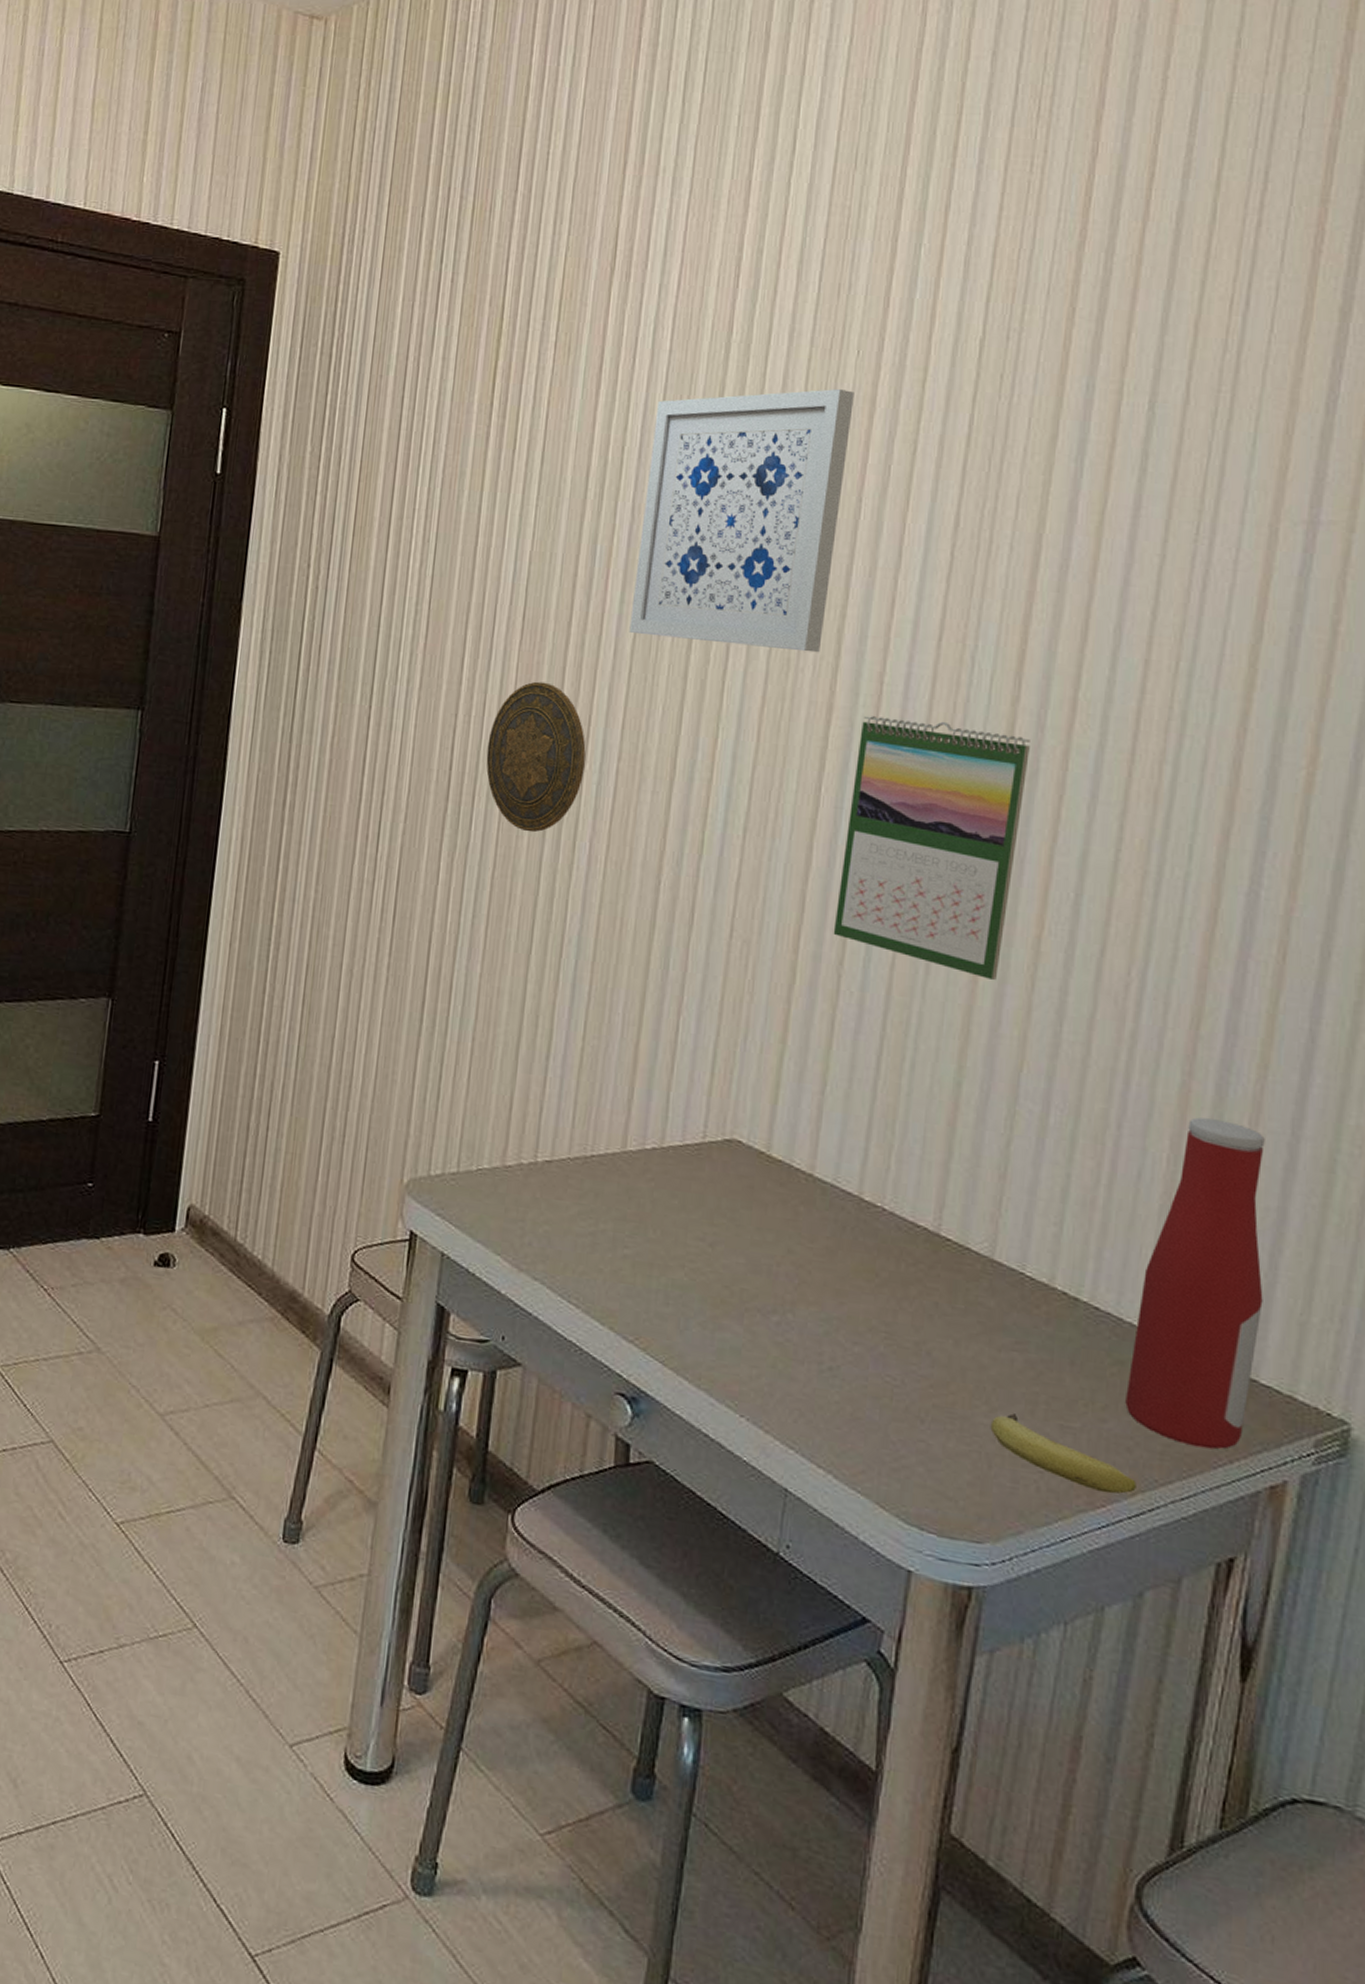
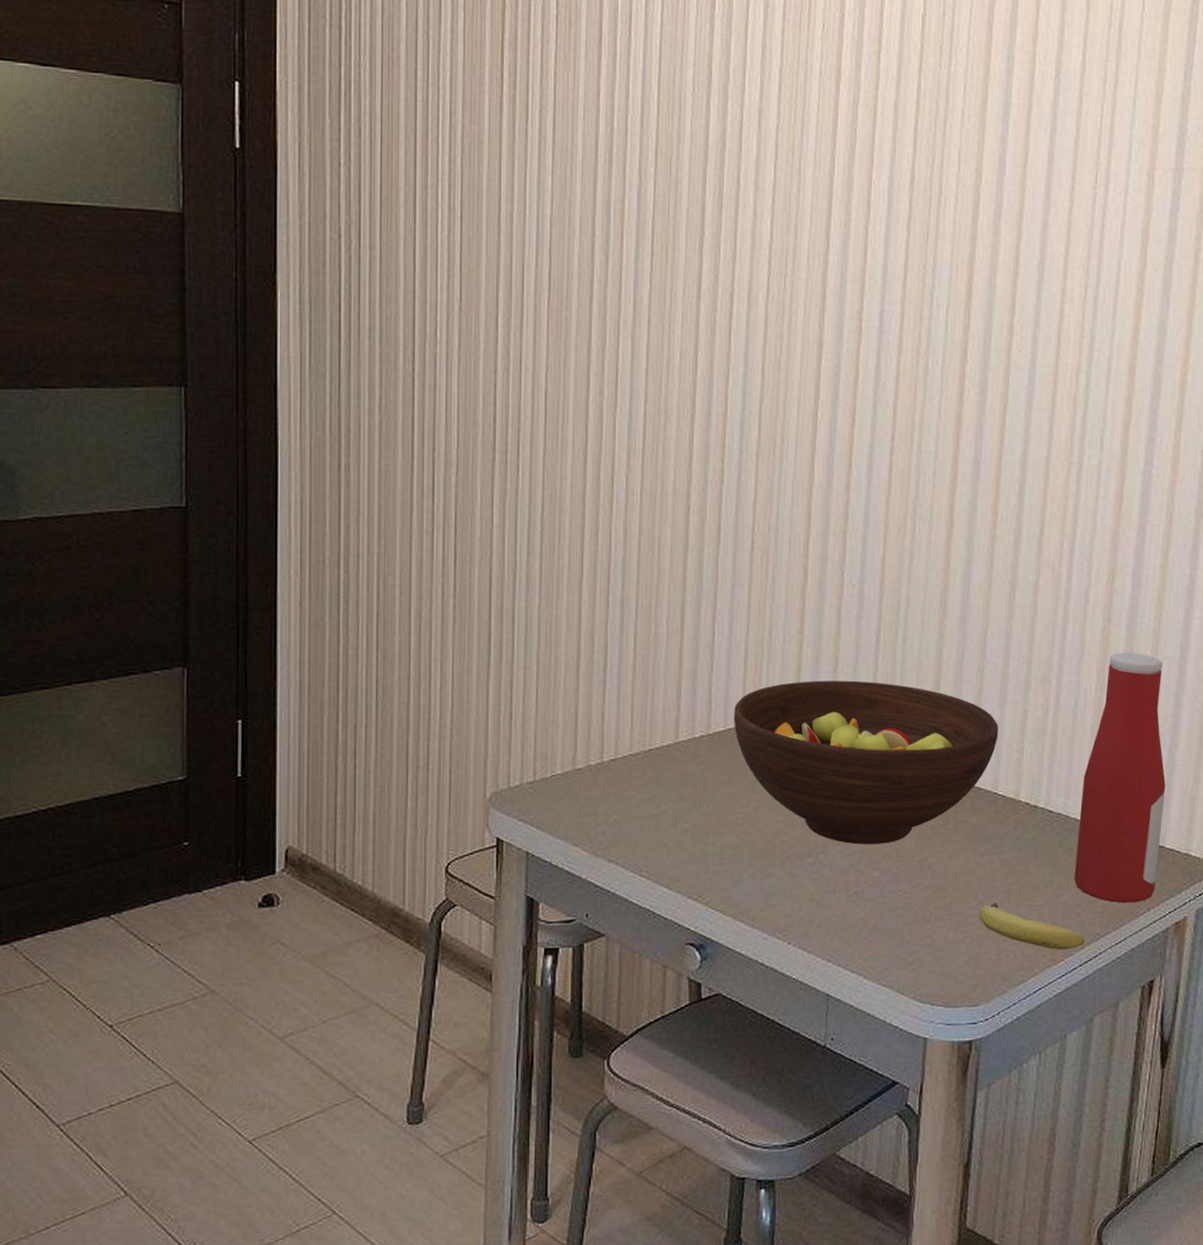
decorative plate: present [486,681,586,833] -> none [527,336,616,474]
wall art: present [629,388,854,653] -> none [645,59,823,297]
fruit bowl: none [693,1099,1031,1314] -> present [733,680,998,845]
calendar: present [833,715,1030,980] -> none [835,349,979,562]

